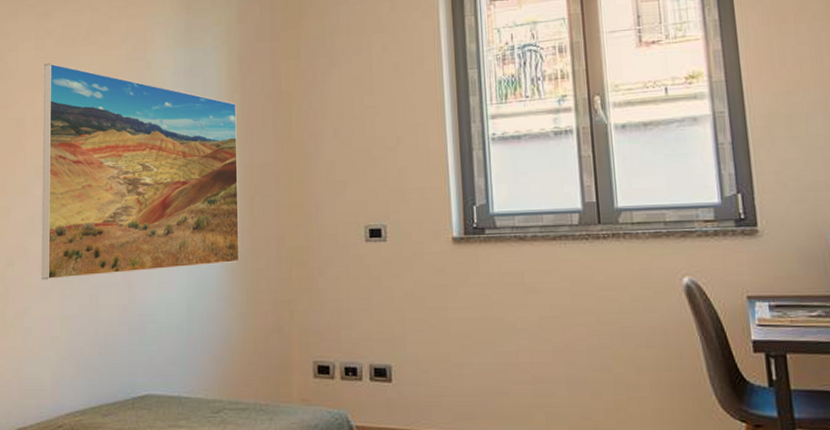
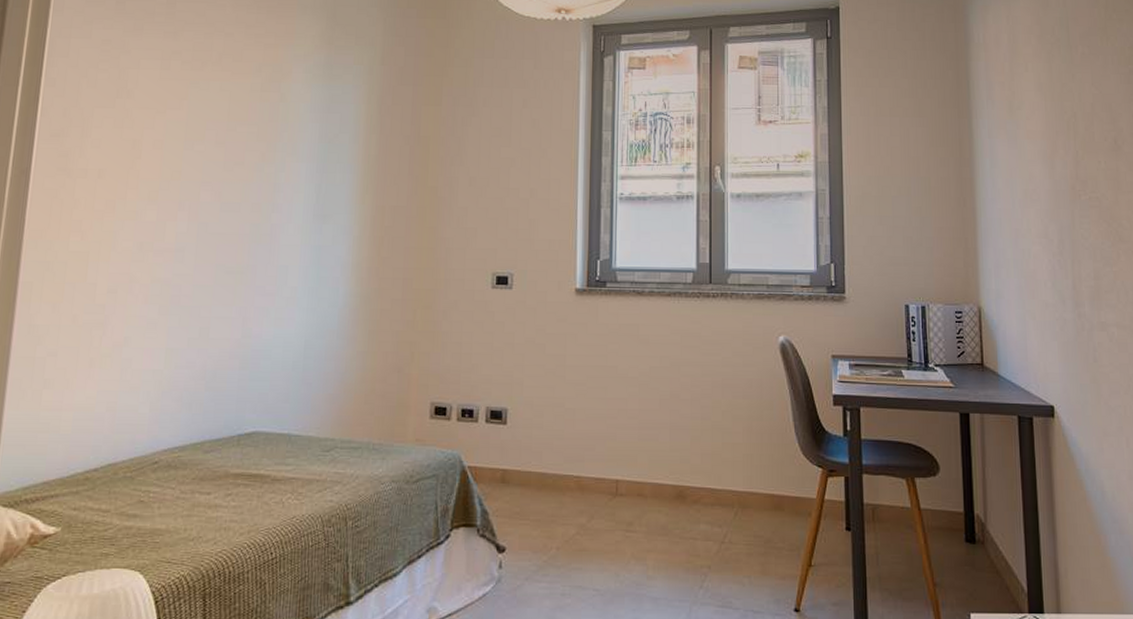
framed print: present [41,63,240,280] -> none [146,85,373,310]

